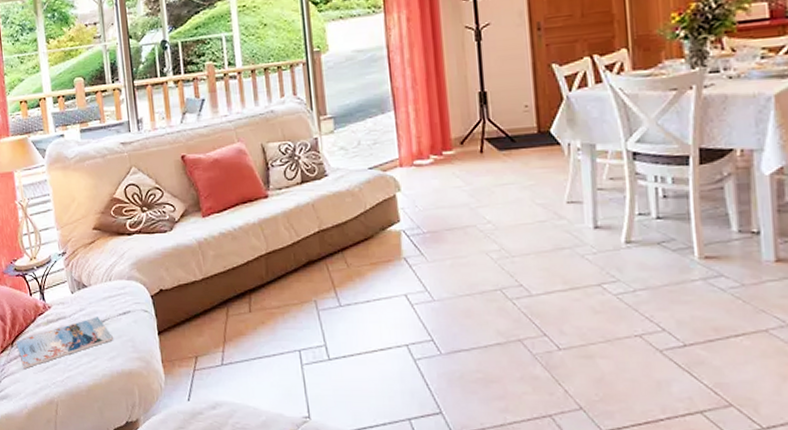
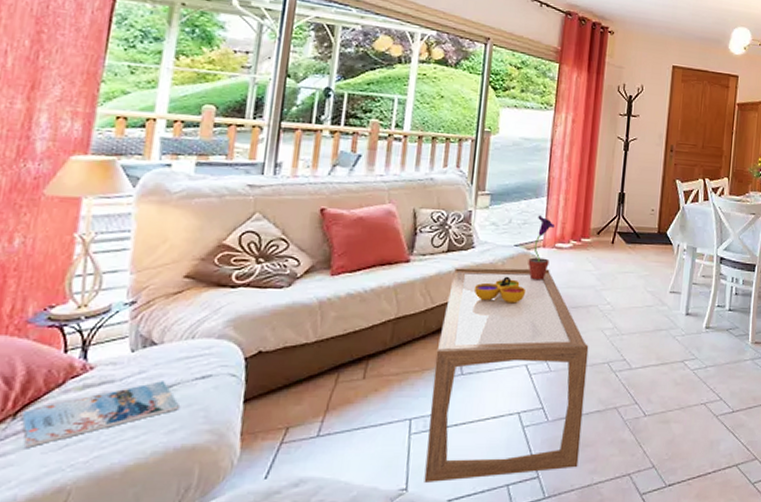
coffee table: none [311,190,485,412] -> present [424,267,589,483]
decorative bowl: none [335,202,391,231] -> present [473,276,527,304]
potted flower: none [386,132,411,204] -> present [528,215,555,280]

